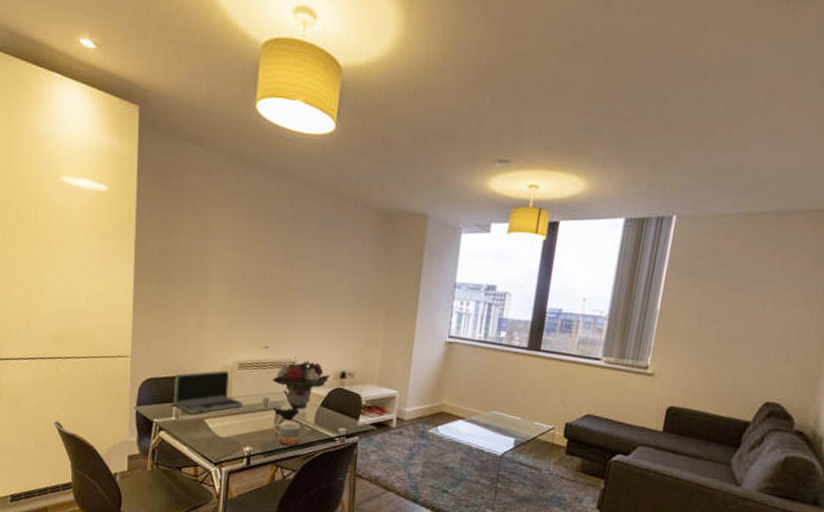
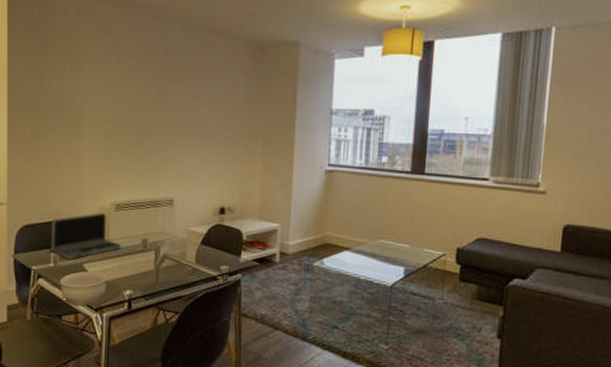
bowl: none [180,426,228,460] -> present [59,271,107,306]
flower arrangement: present [263,346,330,421] -> none [139,185,209,261]
mug: present [274,421,300,446] -> none [154,262,181,287]

